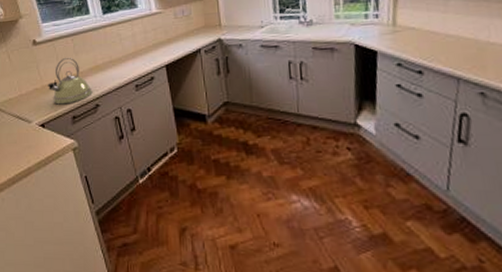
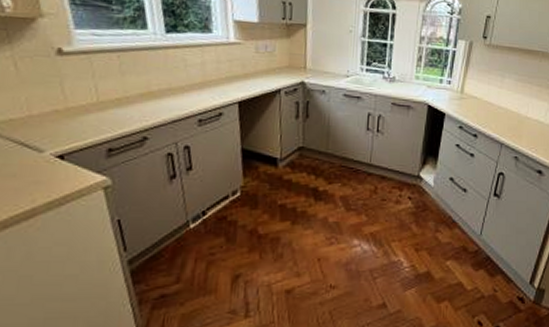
kettle: present [47,57,93,105] -> none [74,76,140,134]

